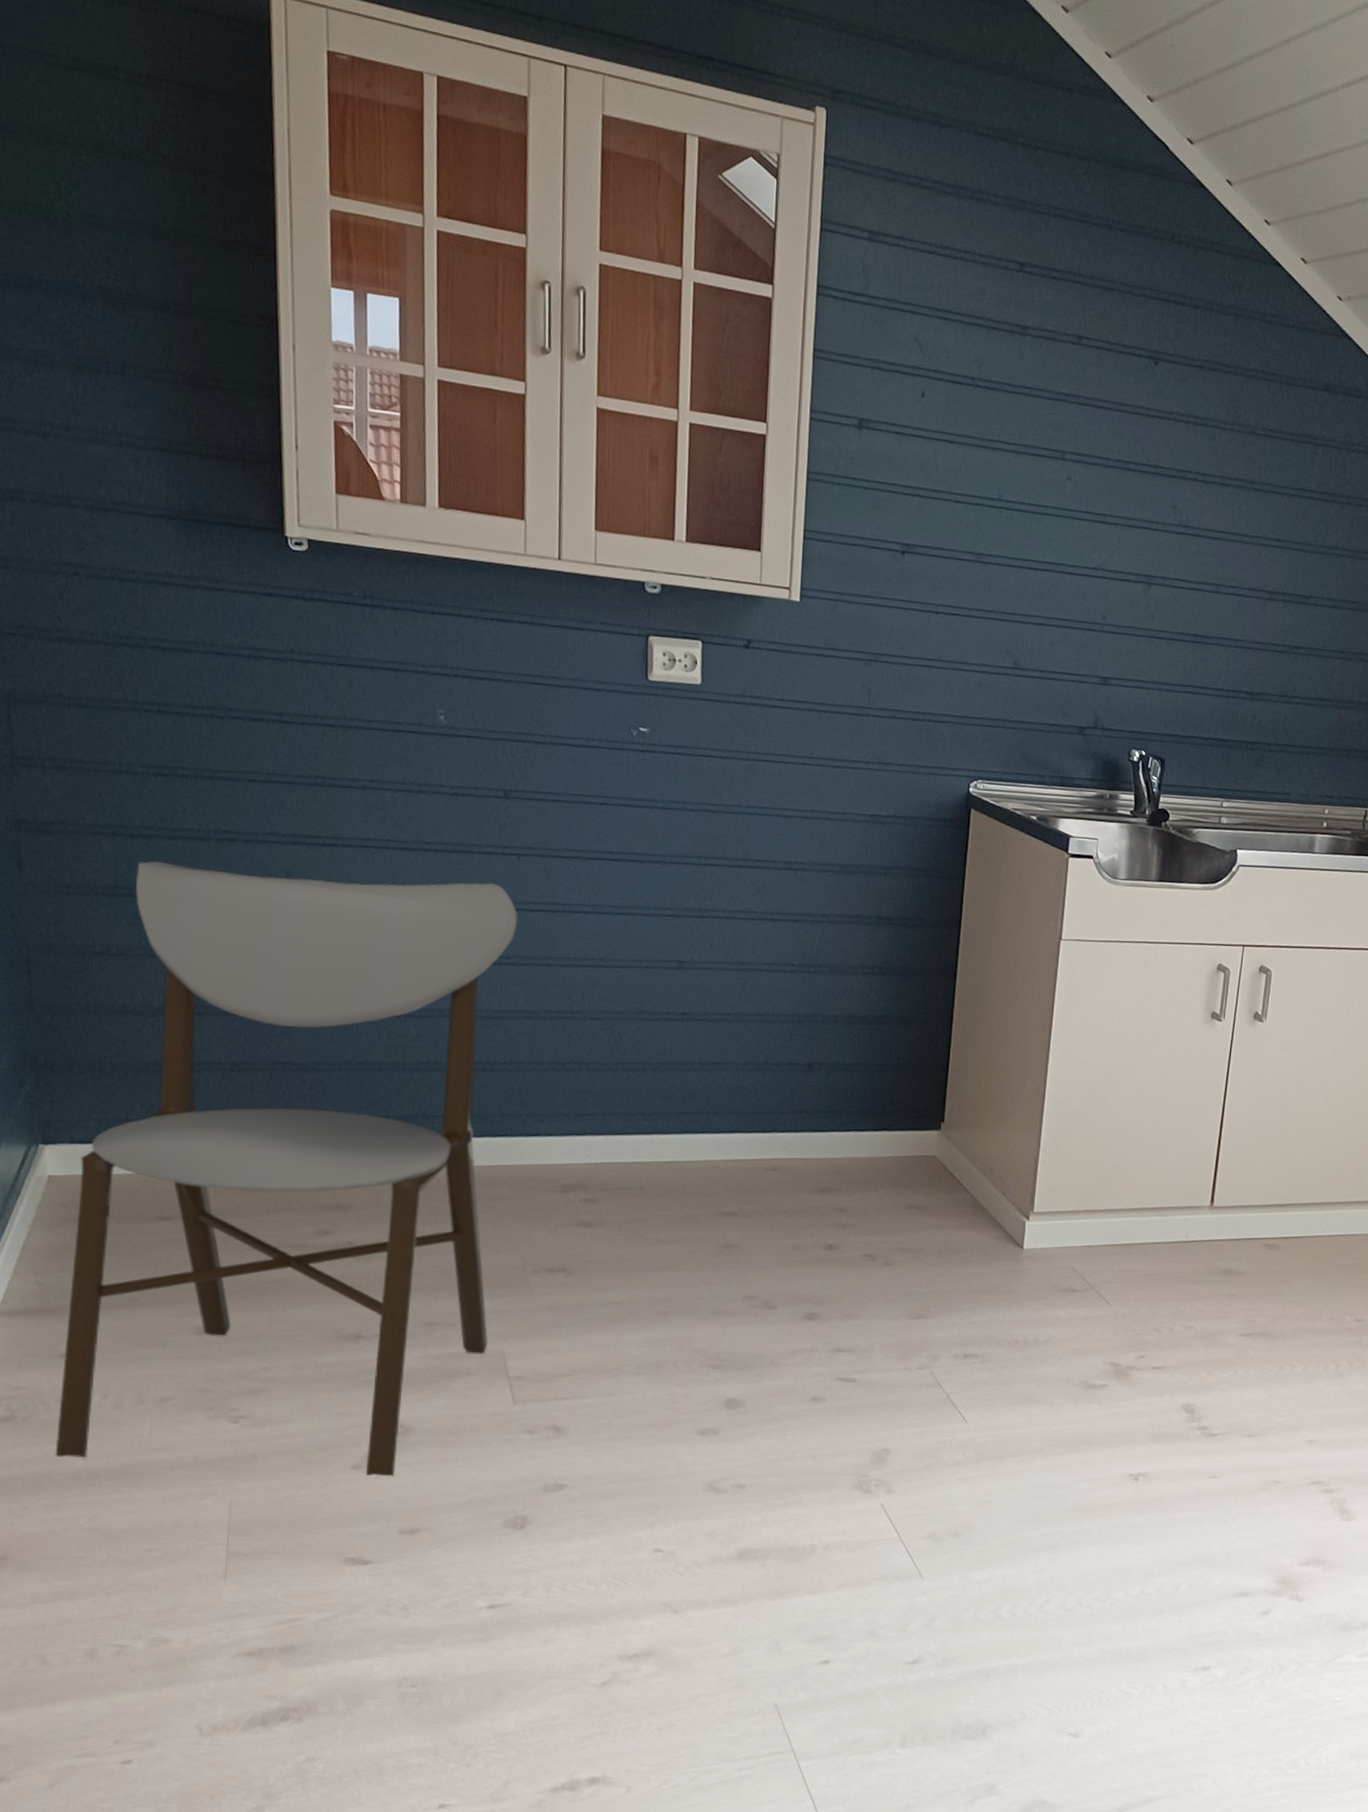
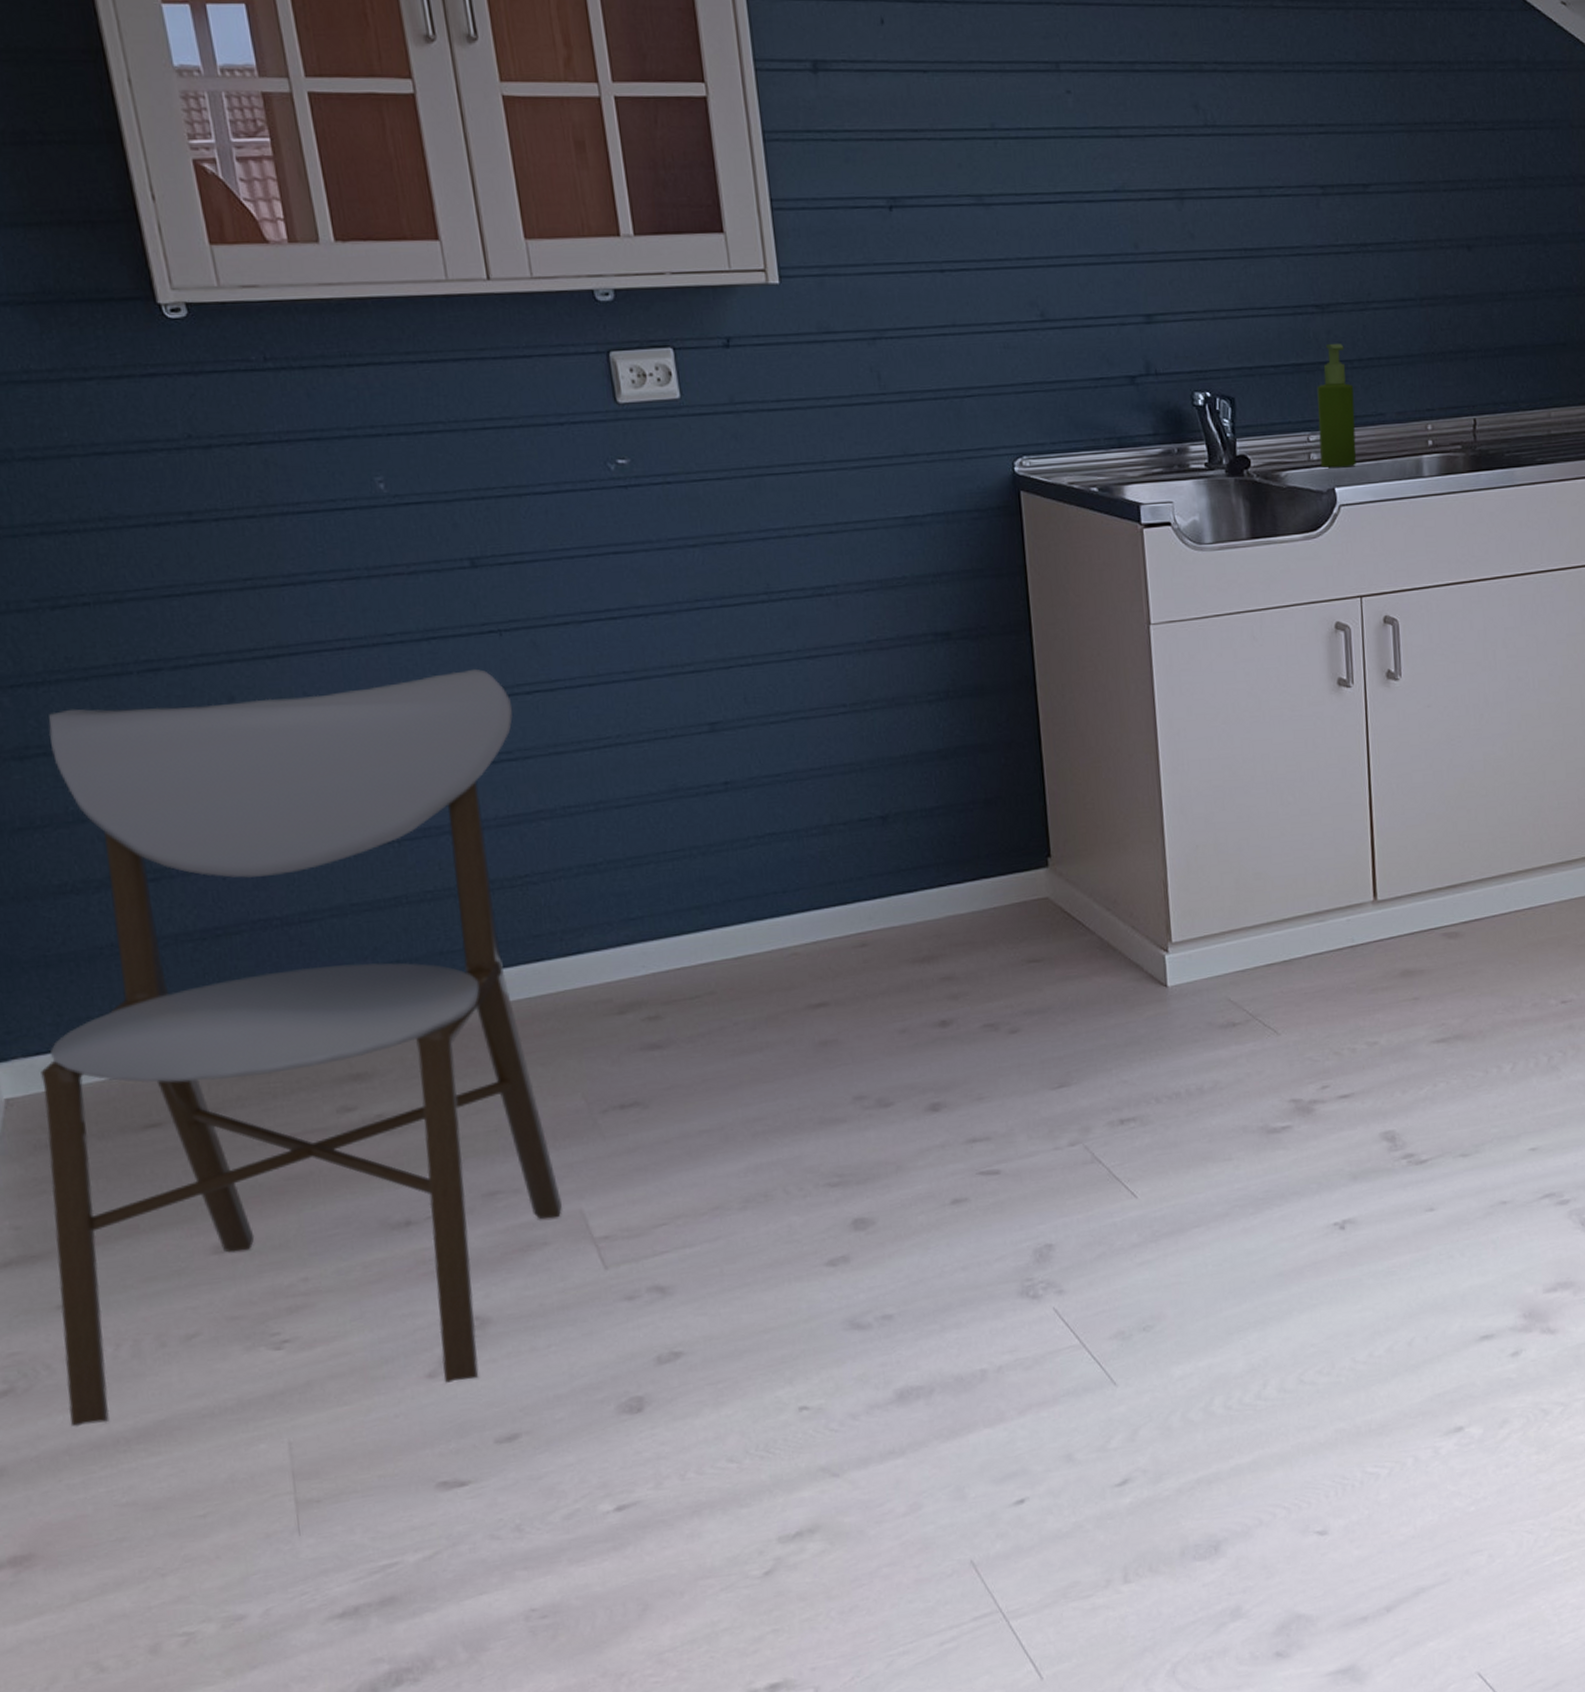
soap dispenser: none [1228,726,1268,834] -> present [1317,343,1357,468]

